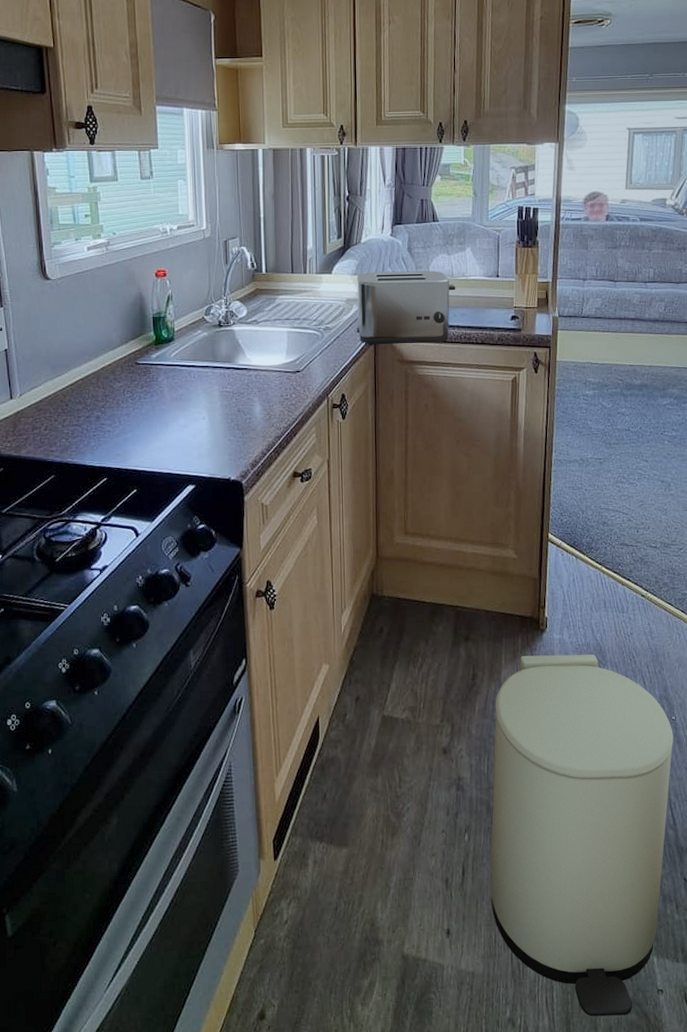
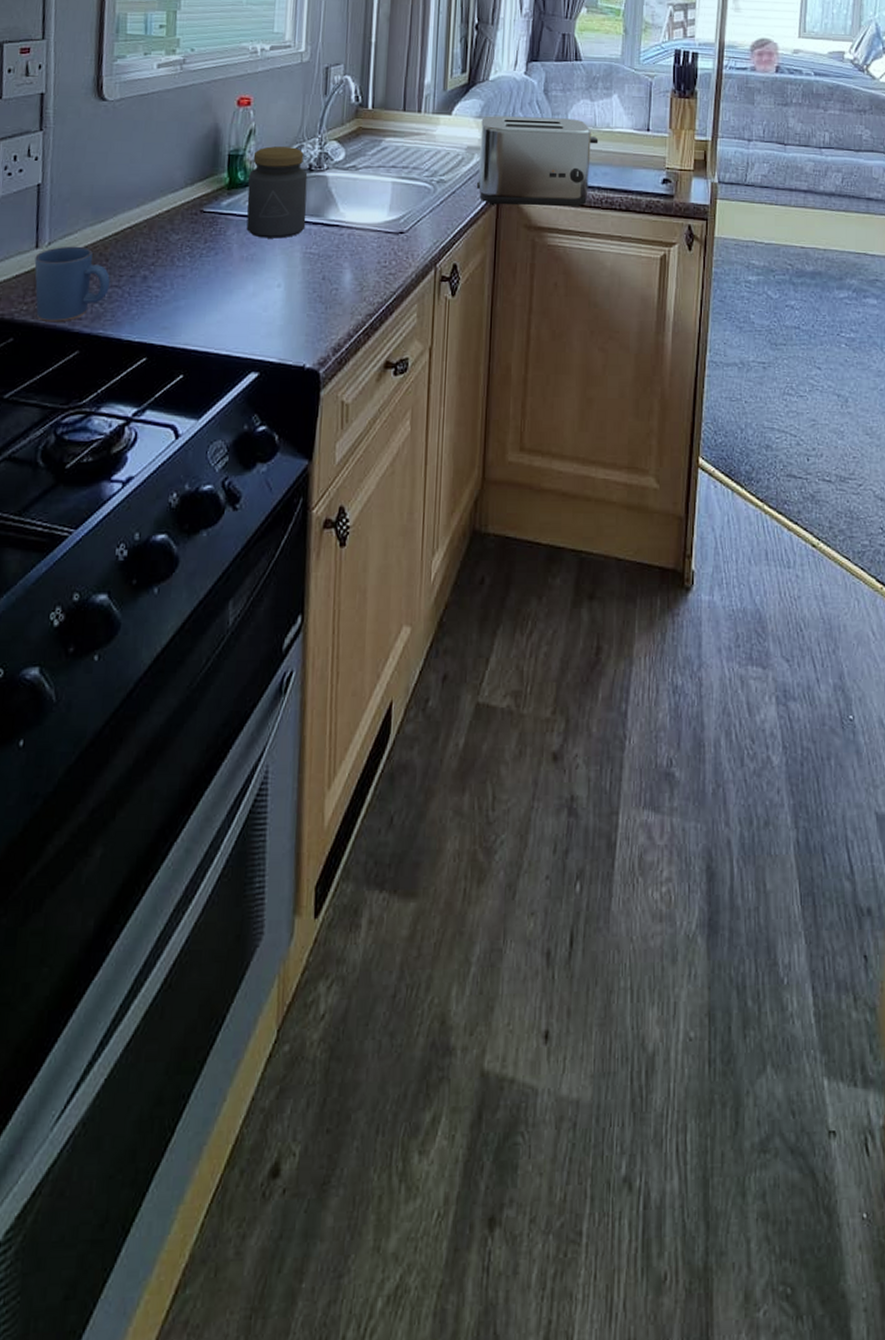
mug: none [11,396,71,455] -> present [34,246,110,323]
jar: none [171,308,220,382] -> present [246,146,308,239]
pedal bin: present [489,654,673,1017] -> none [606,623,851,1175]

